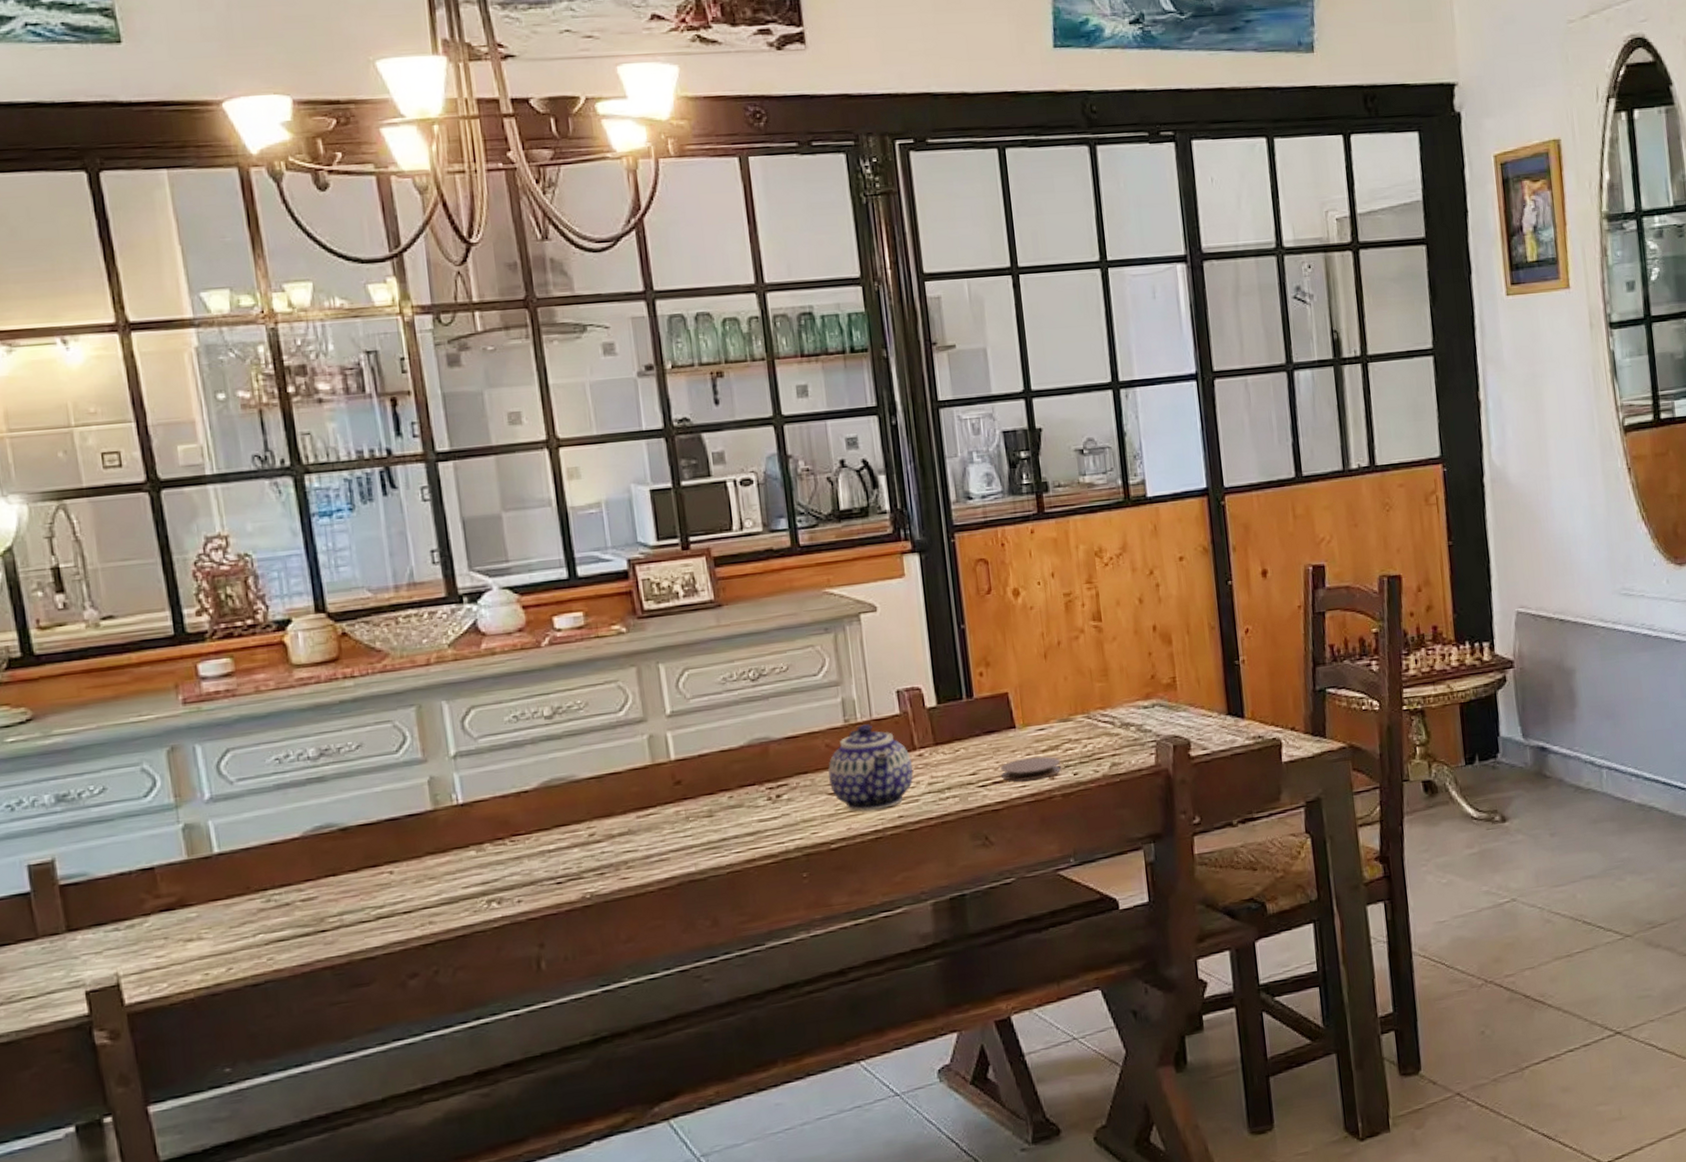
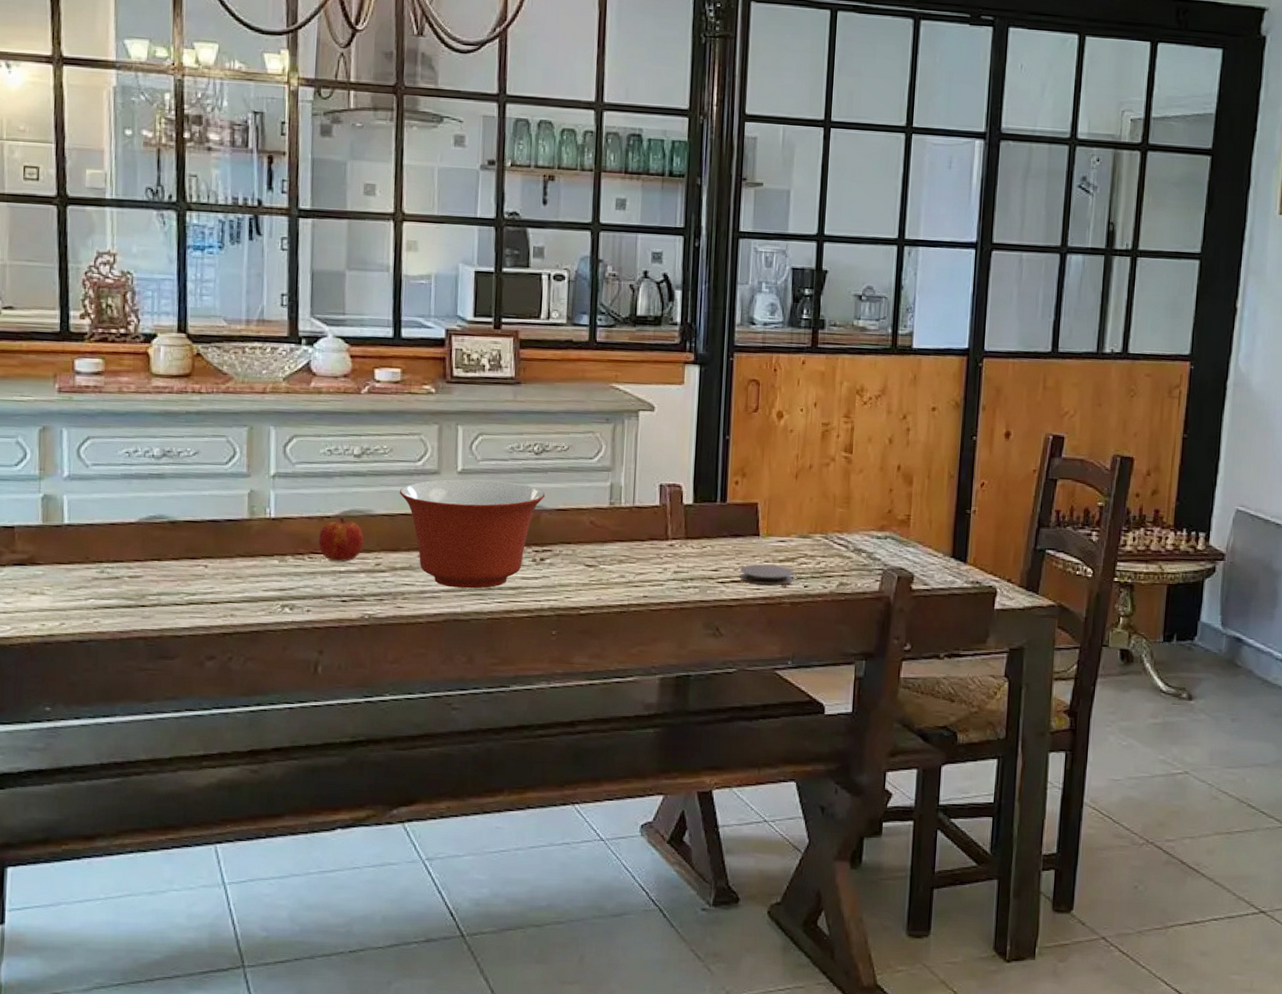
fruit: none [517,789,572,841] -> present [318,517,365,562]
mixing bowl: none [603,716,771,846] -> present [399,479,546,589]
teapot: present [828,724,913,812] -> none [588,509,663,587]

